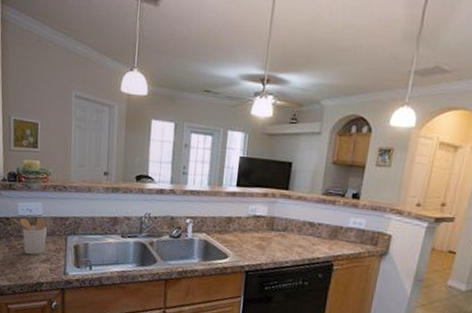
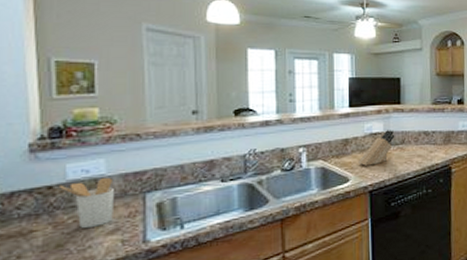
knife block: none [238,214,278,247] -> present [358,130,395,166]

